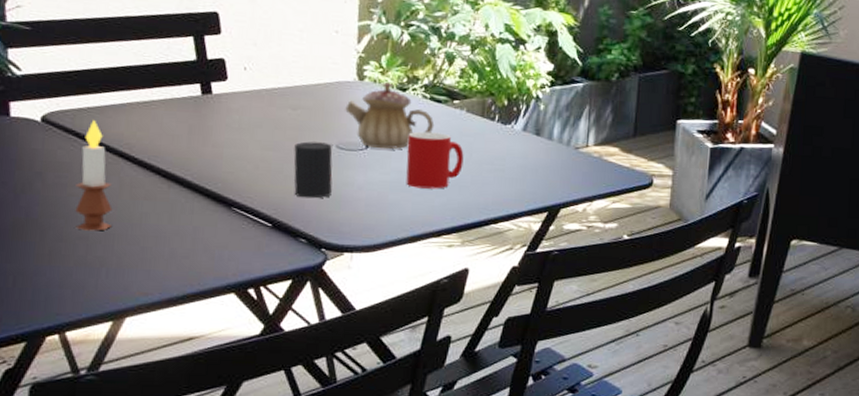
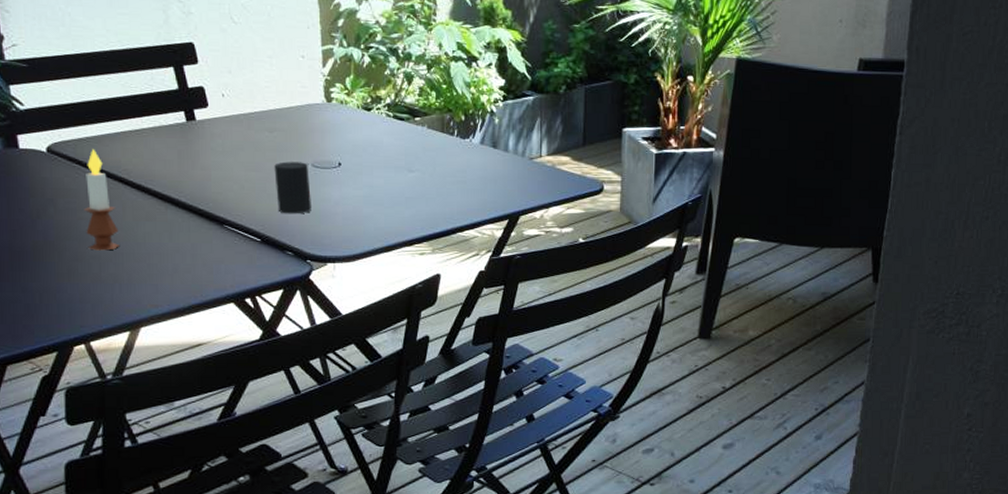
teapot: present [345,81,435,149] -> none [317,102,399,166]
cup: present [406,131,464,189] -> none [376,148,428,202]

